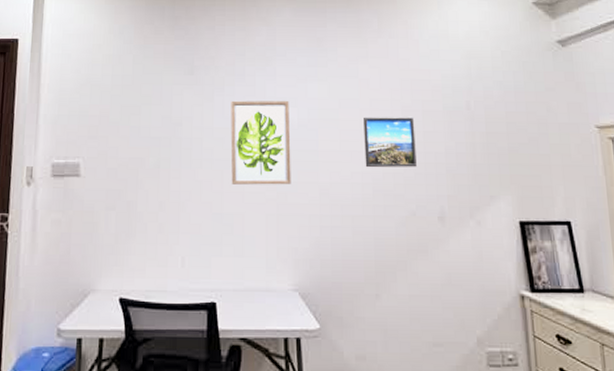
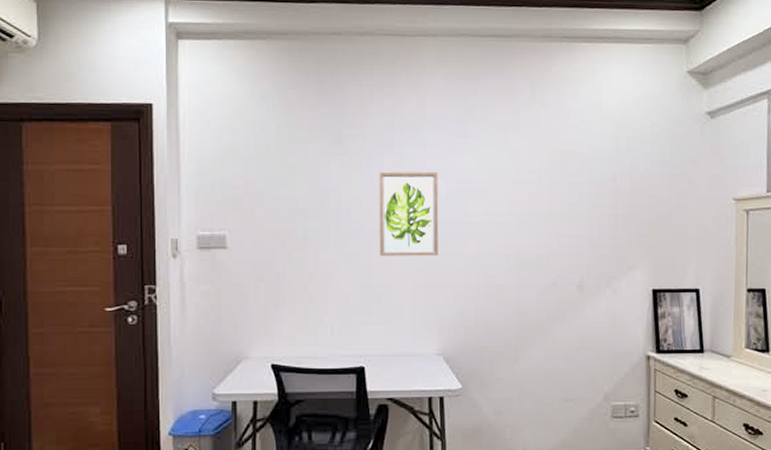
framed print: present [364,117,417,168] -> none [511,189,561,239]

